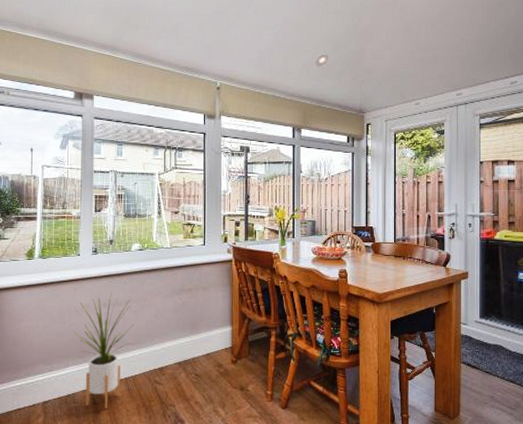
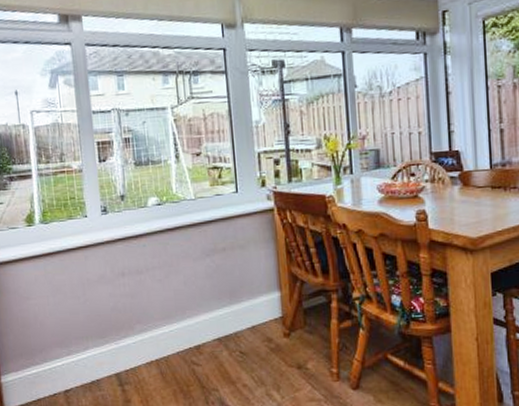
house plant: present [73,291,134,409] -> none [89,257,160,397]

